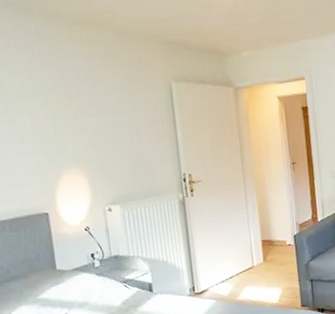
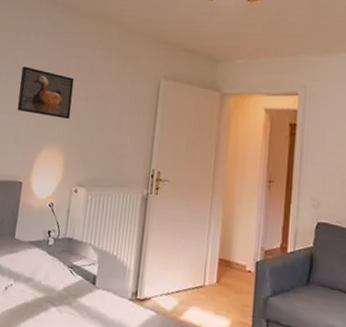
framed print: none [10,88,84,140] -> present [17,66,74,120]

